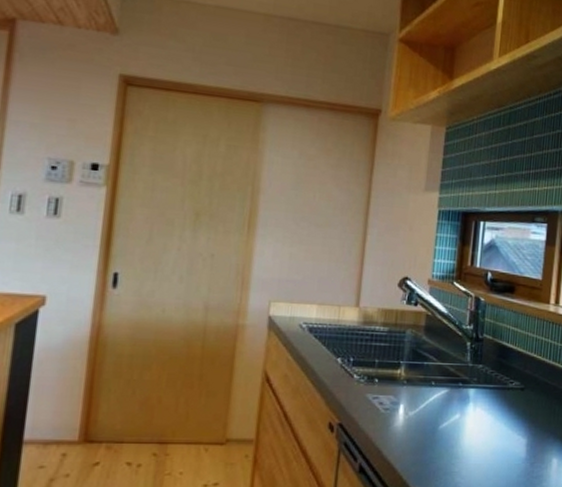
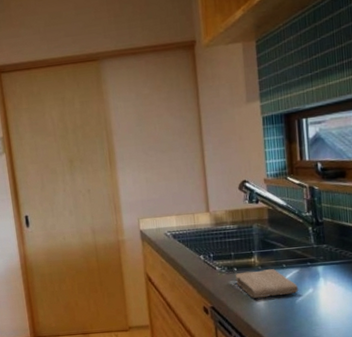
washcloth: none [374,384,445,419] -> present [235,269,299,298]

